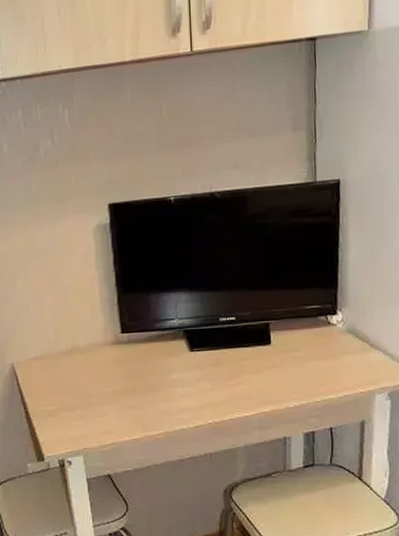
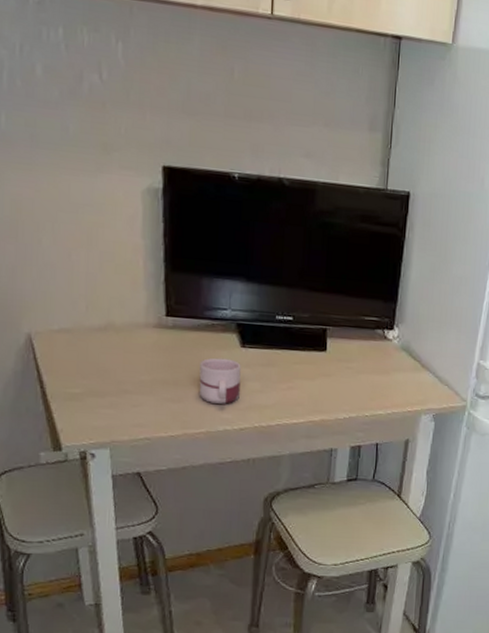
mug: none [154,363,192,406] -> present [199,357,241,404]

